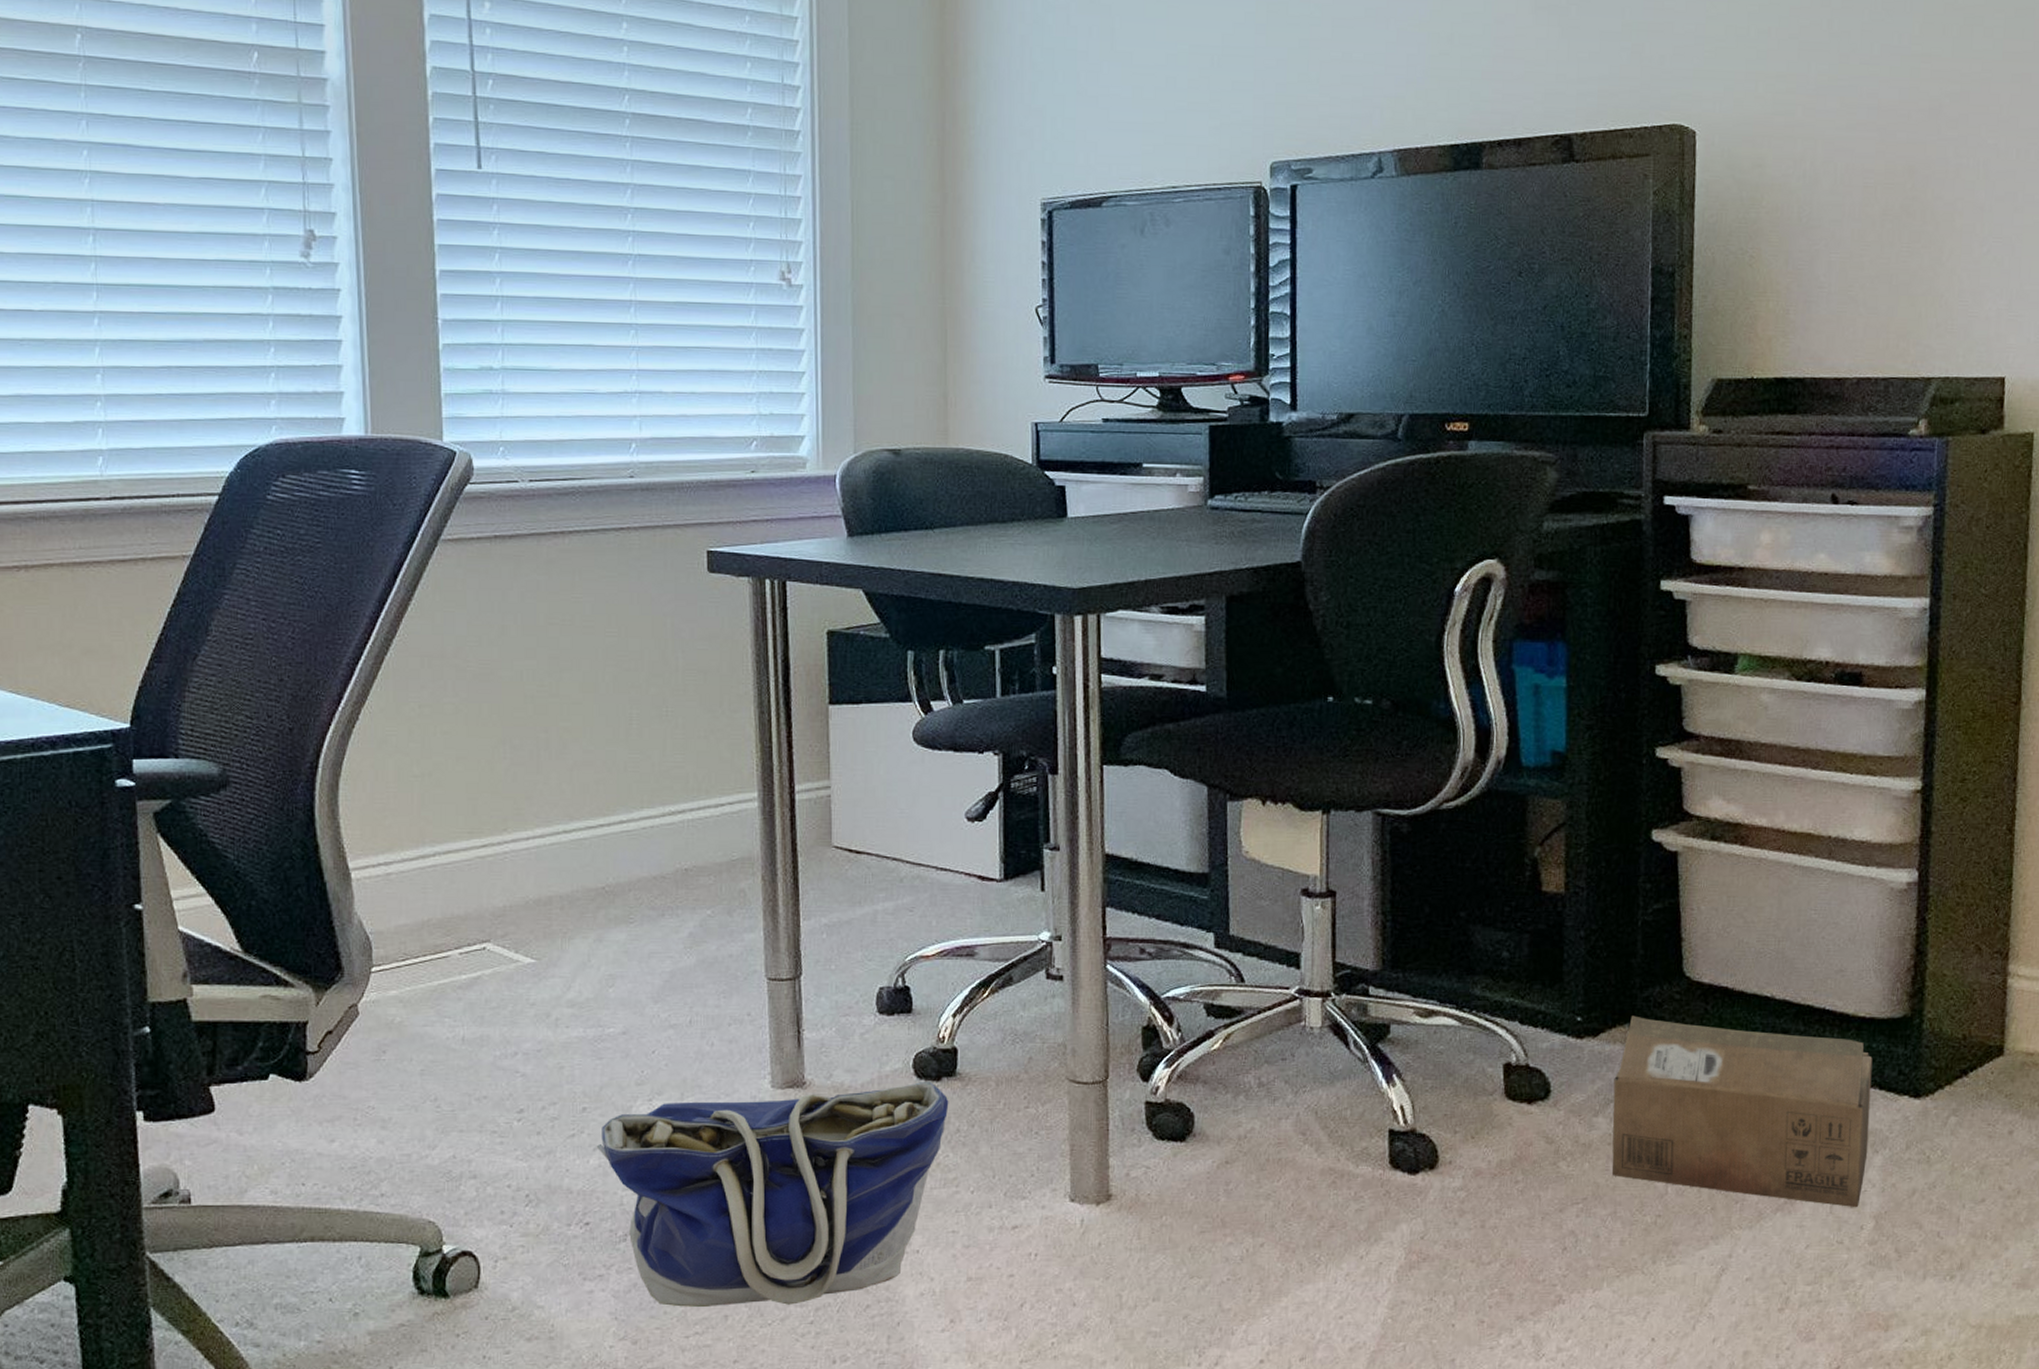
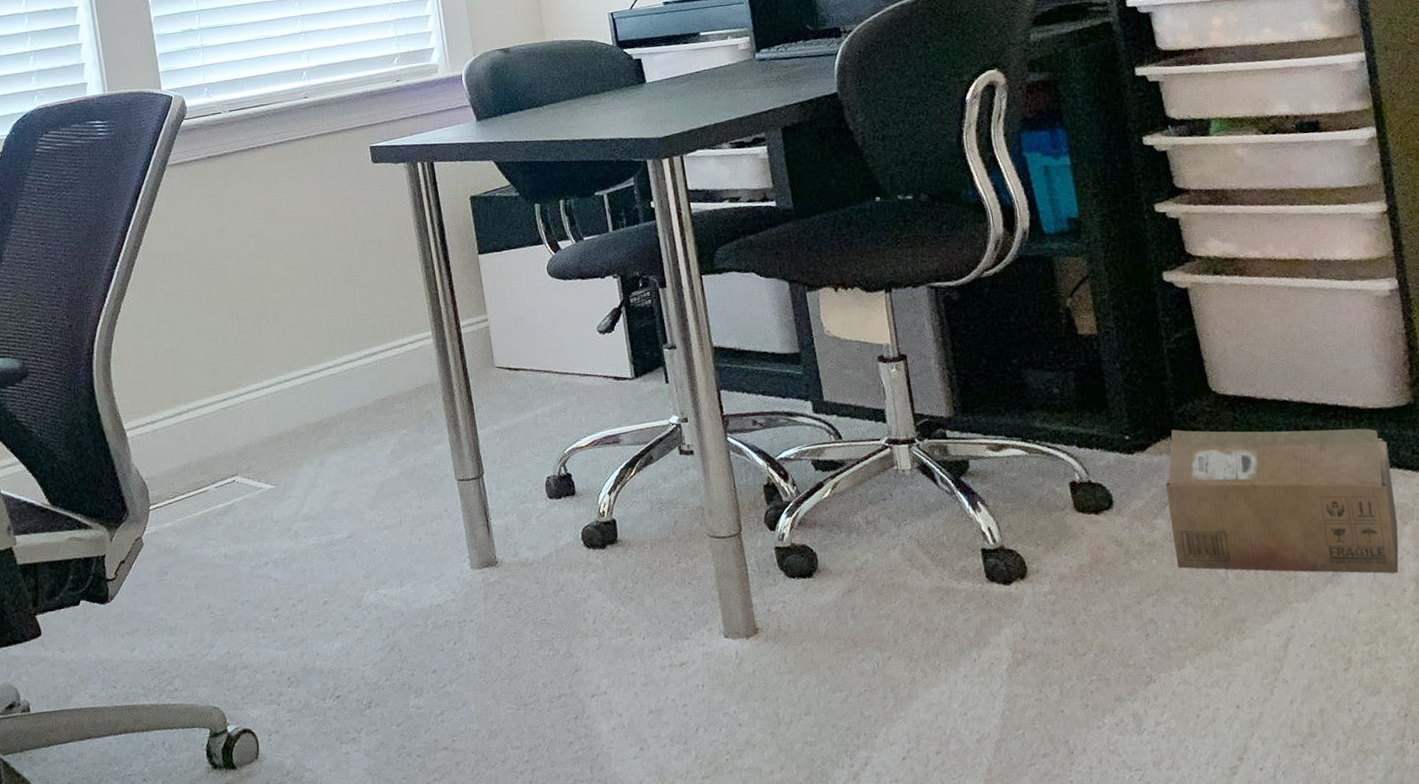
tote bag: present [596,1082,949,1307] -> none [338,550,615,759]

